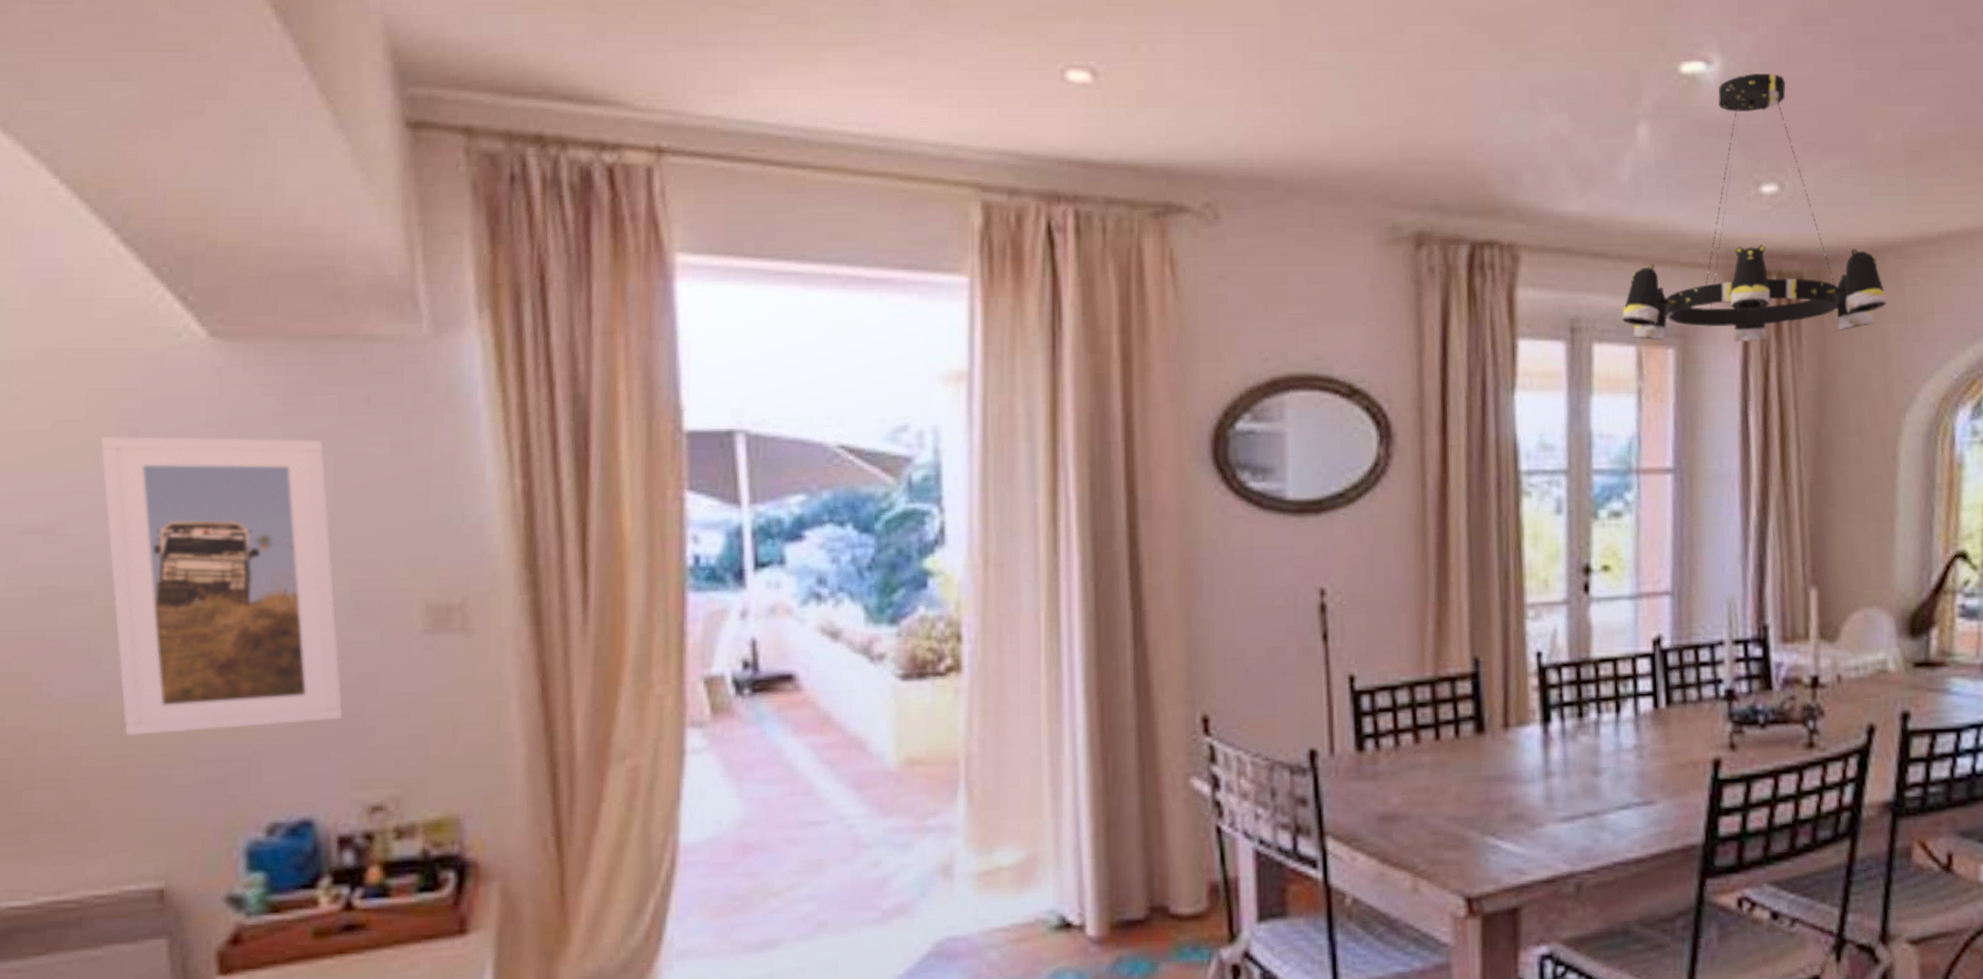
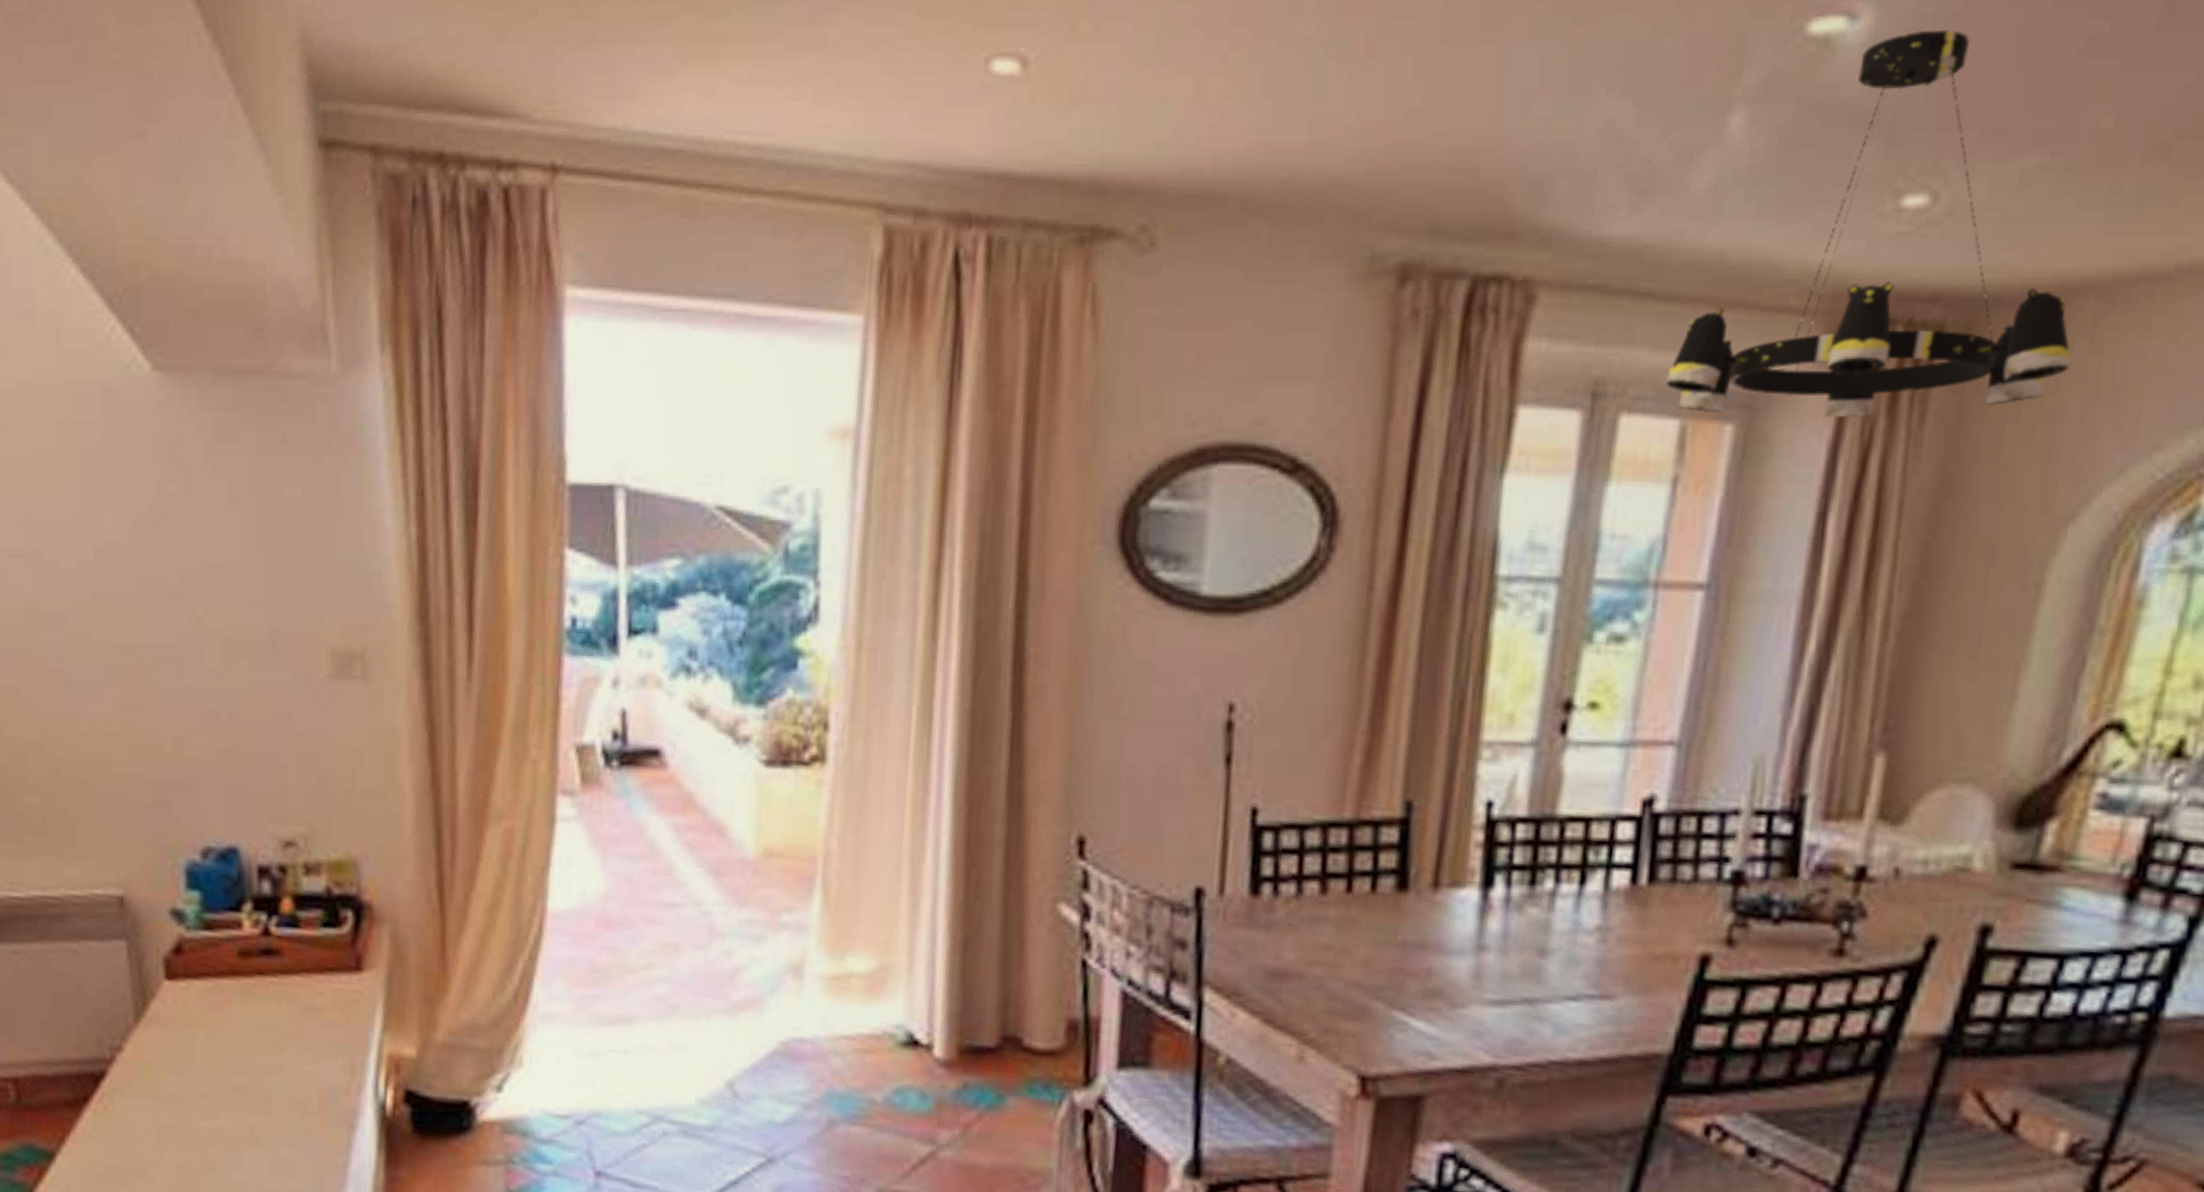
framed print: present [100,435,343,736] -> none [68,466,262,756]

